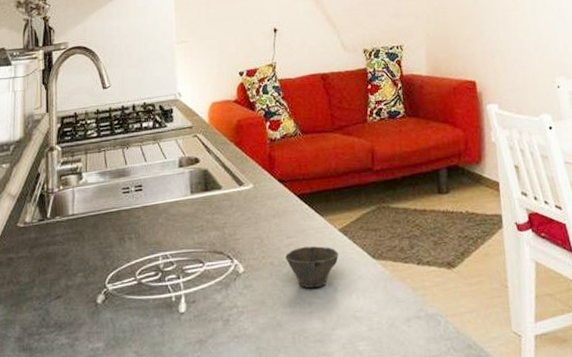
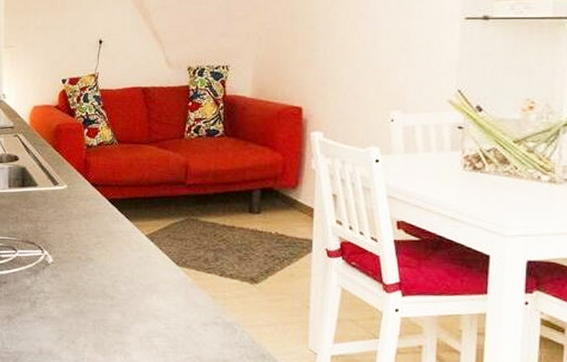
cup: present [285,246,339,289] -> none [93,246,143,285]

